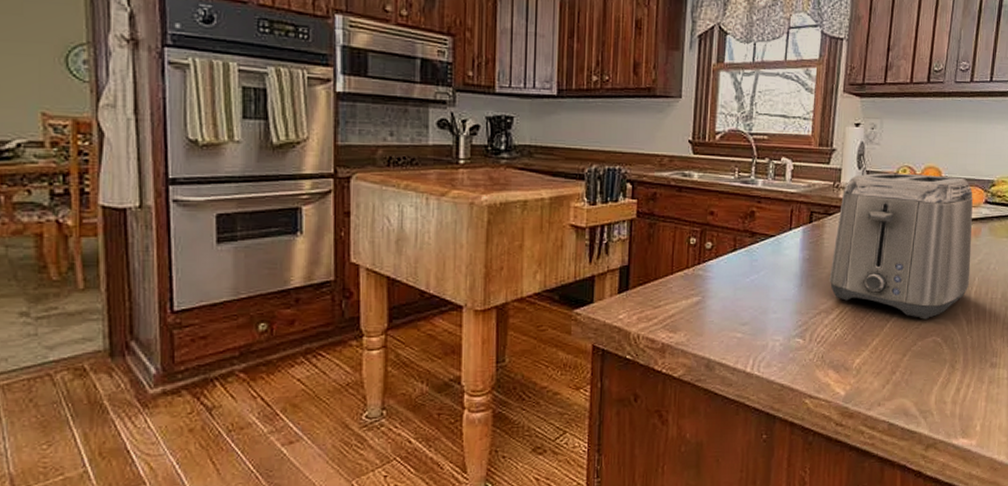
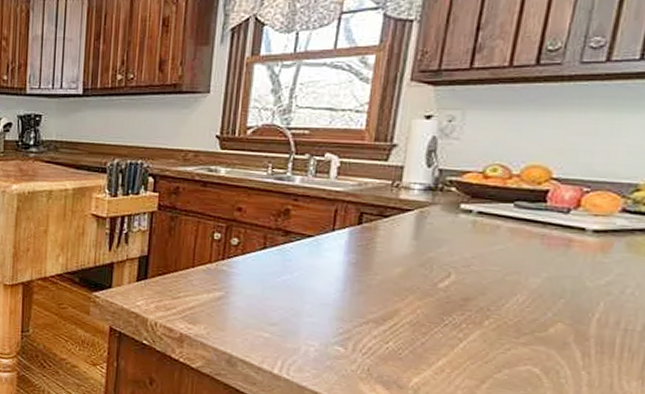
toaster: present [829,172,973,320] -> none [381,171,602,345]

